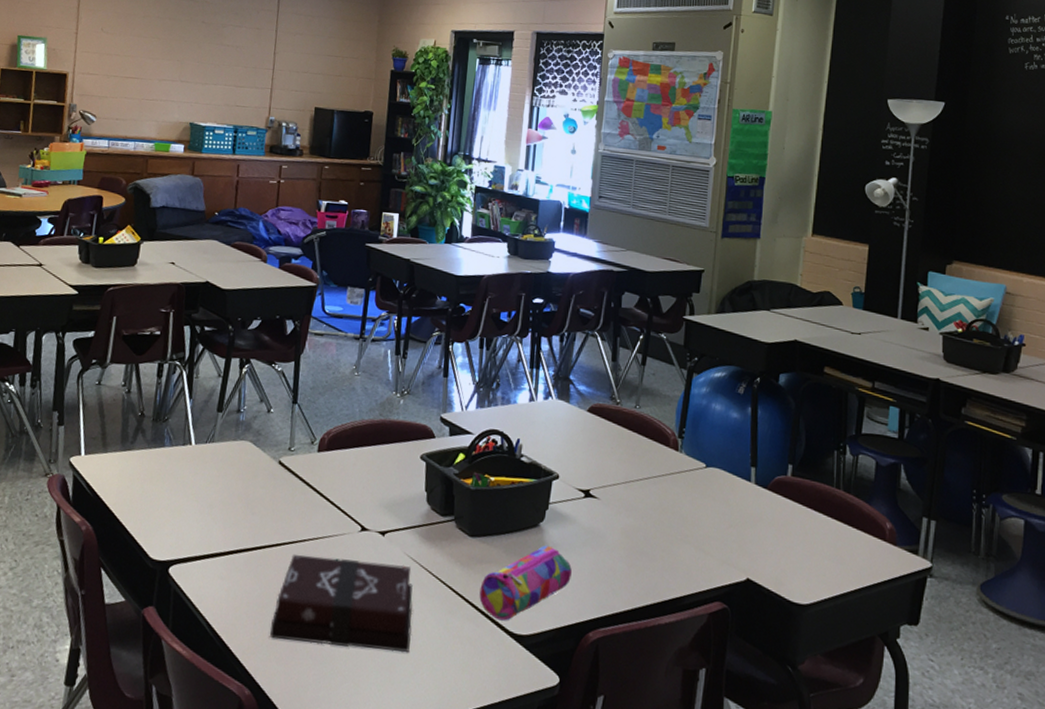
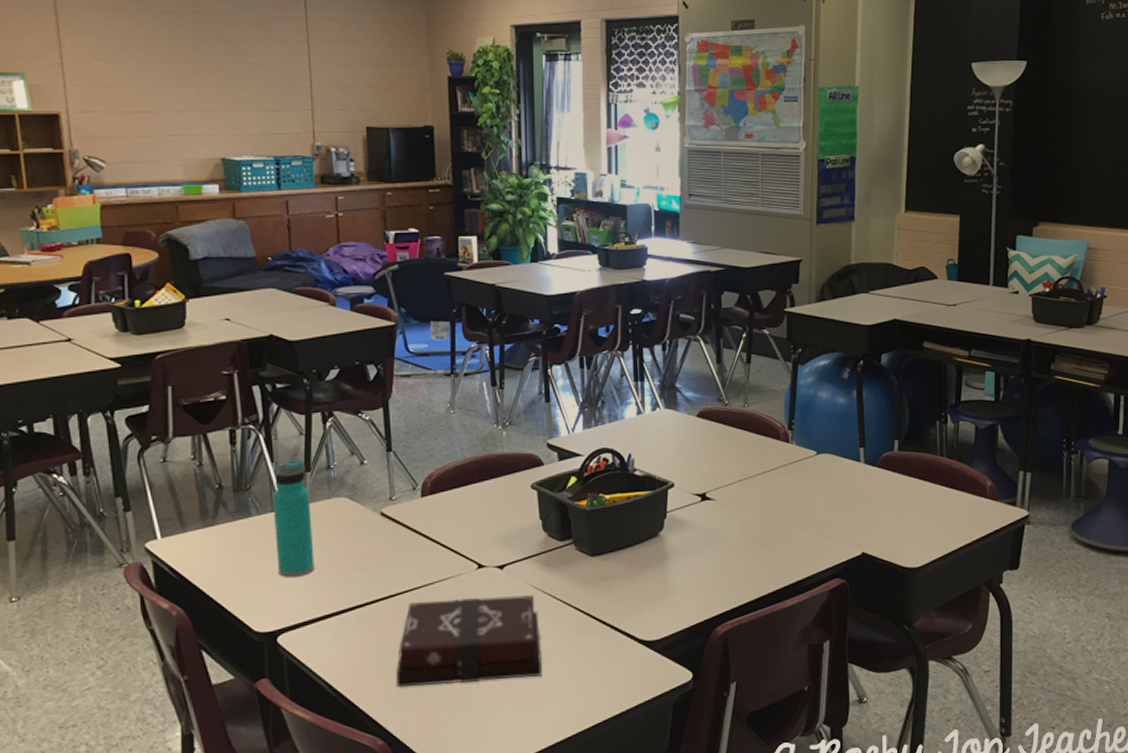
water bottle: none [179,398,219,512] -> present [272,459,315,578]
pencil case: present [479,545,572,621] -> none [606,552,695,631]

